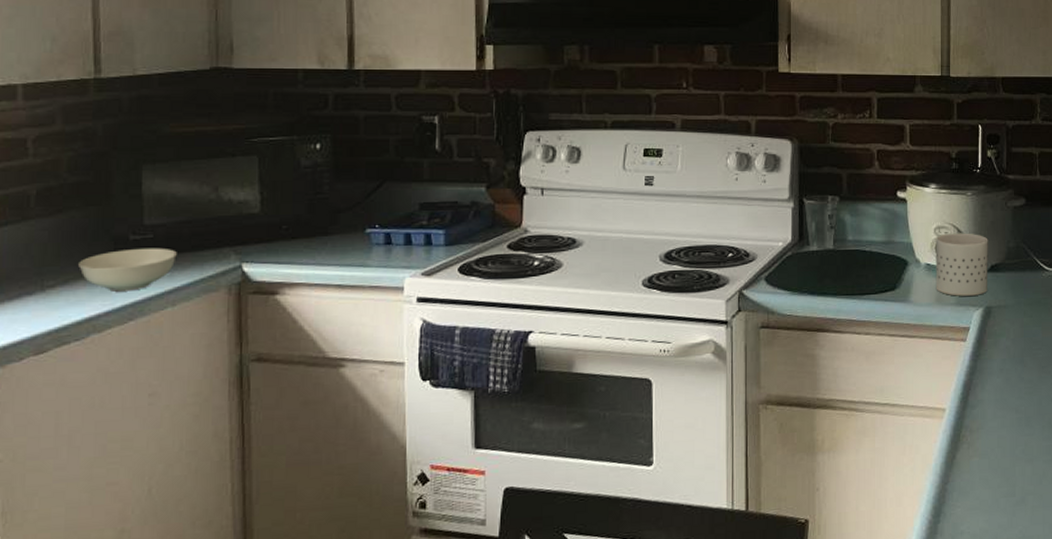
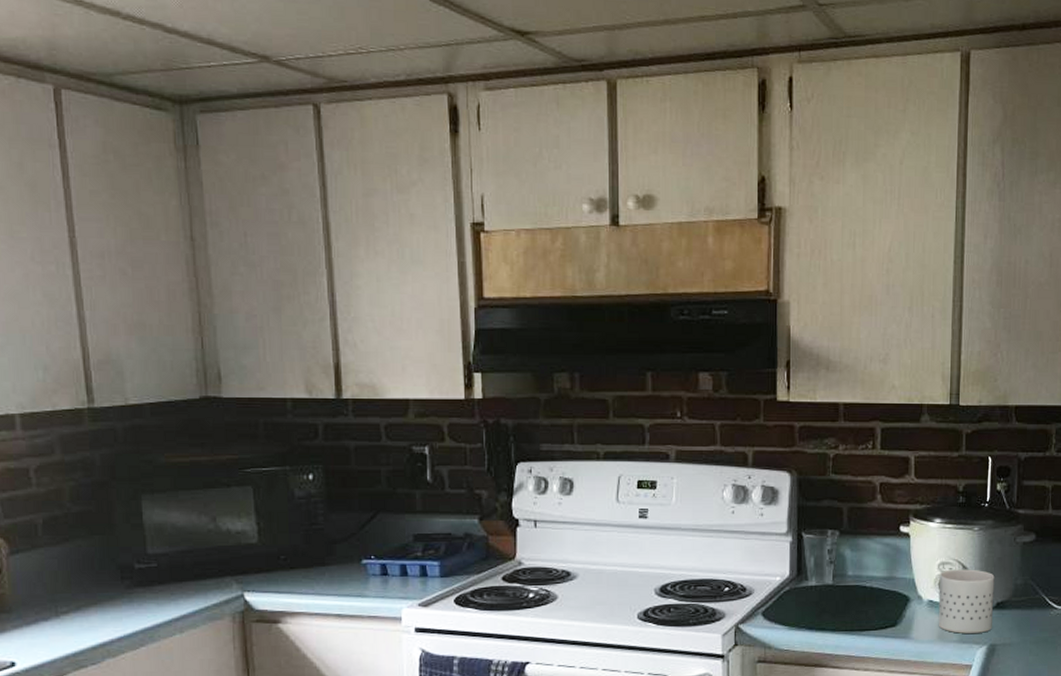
bowl: present [78,247,178,292] -> none [89,576,182,618]

